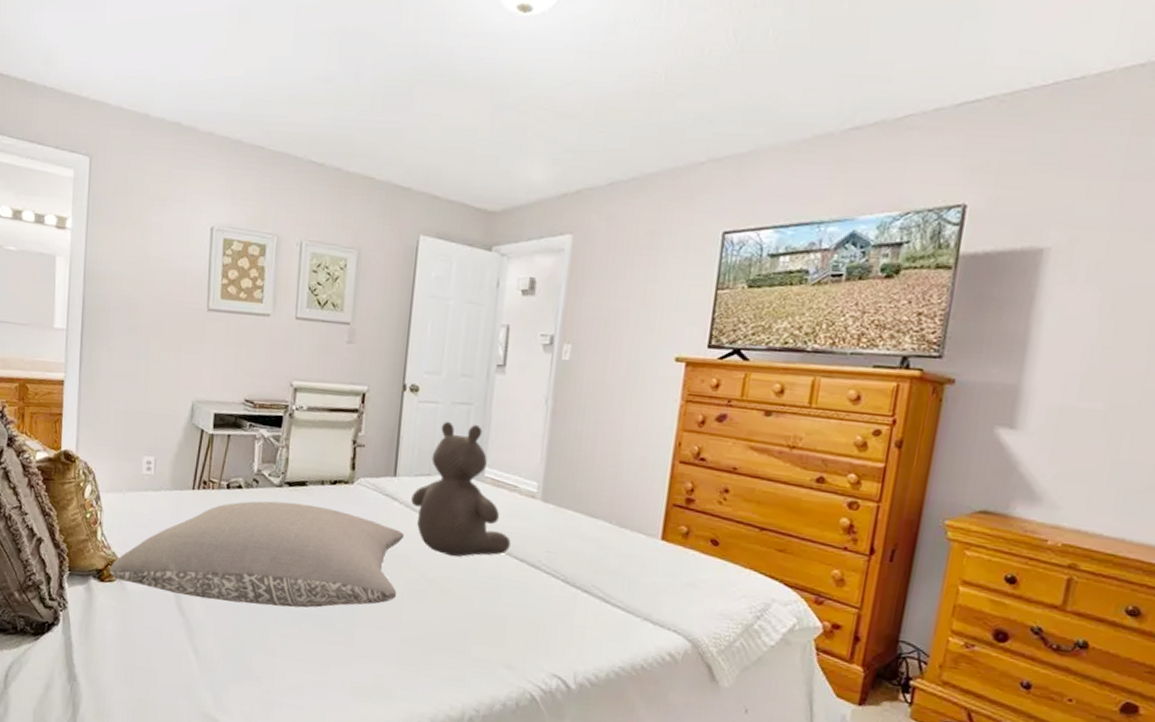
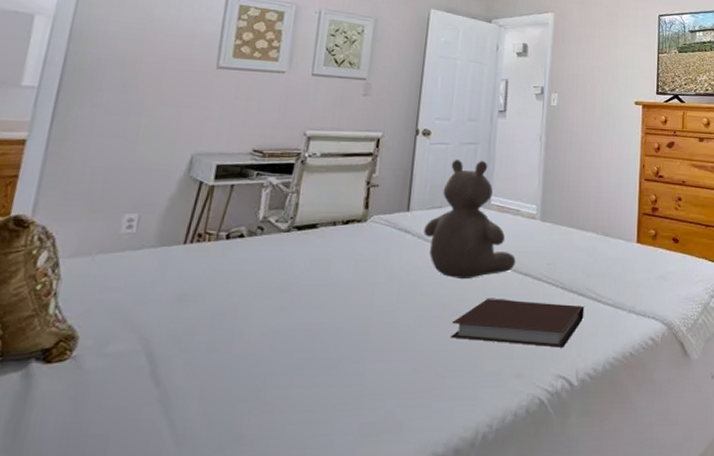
pillow: present [109,501,405,608] -> none [60,246,418,363]
notebook: none [438,581,589,646] -> present [451,299,585,348]

